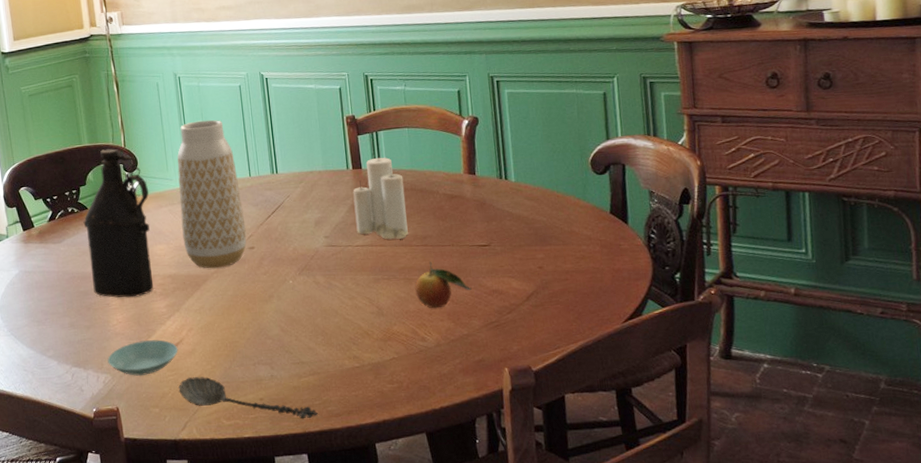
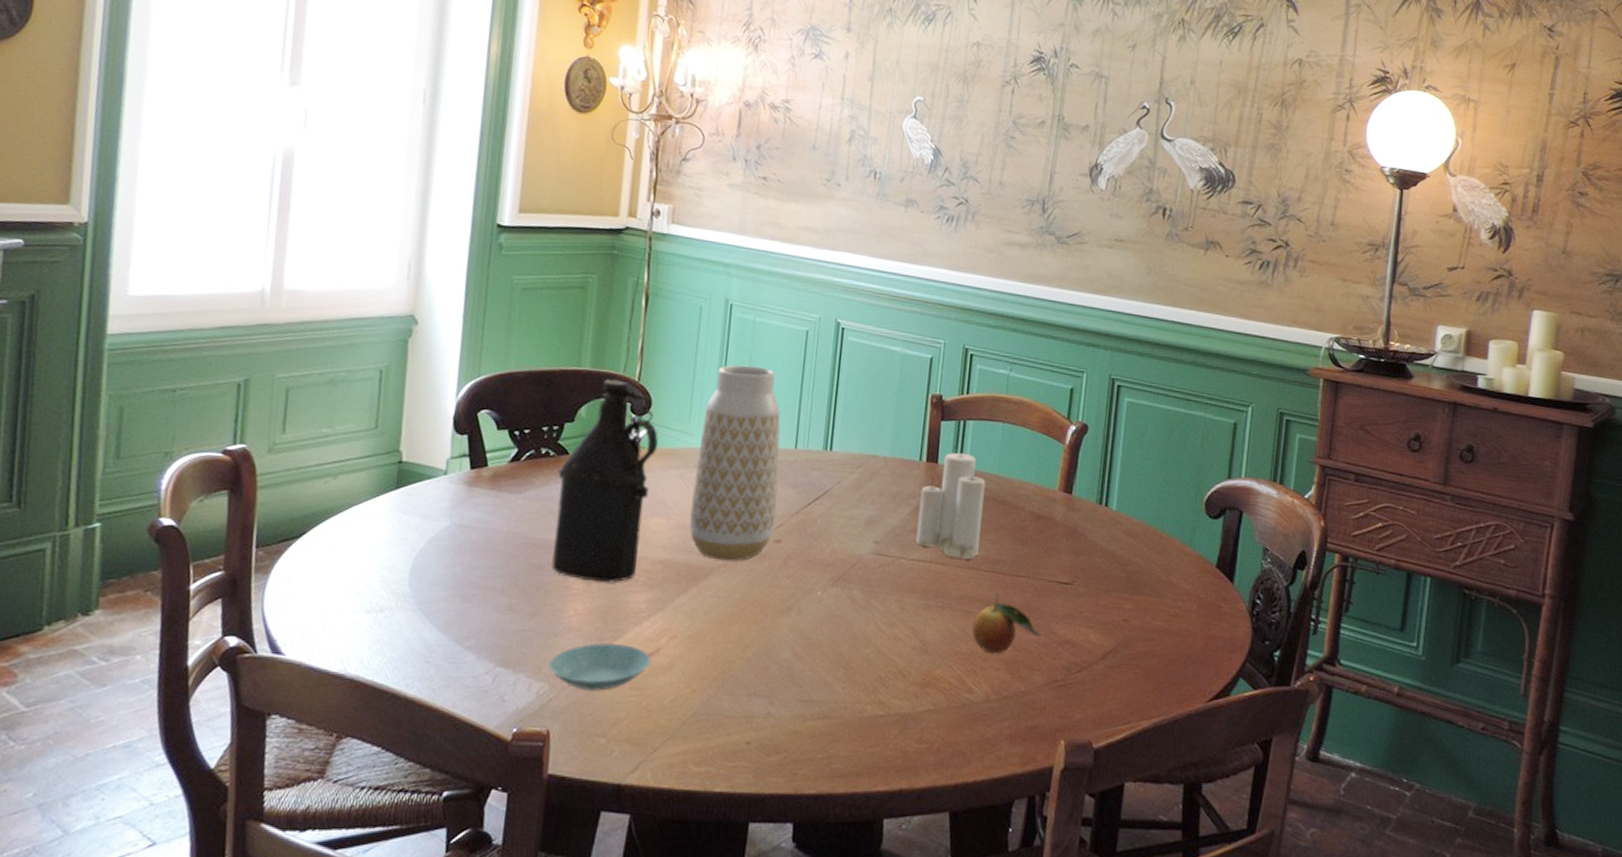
spoon: present [178,377,318,419] -> none [639,702,818,777]

